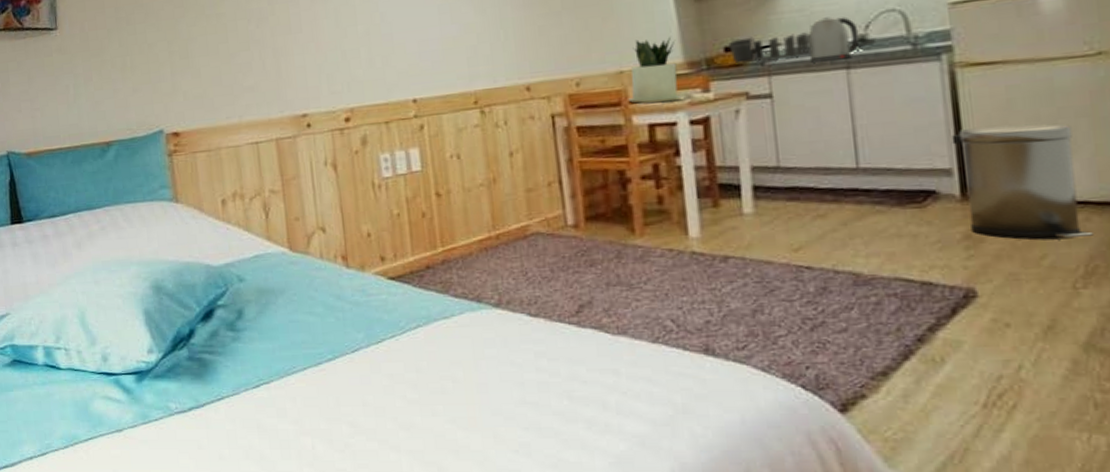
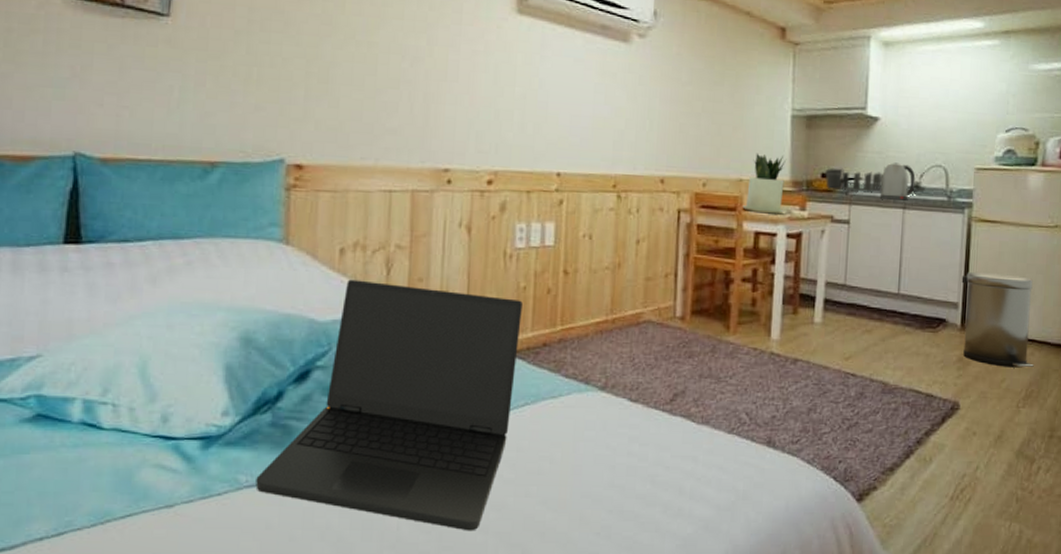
laptop: none [183,225,405,450] -> present [256,279,522,531]

